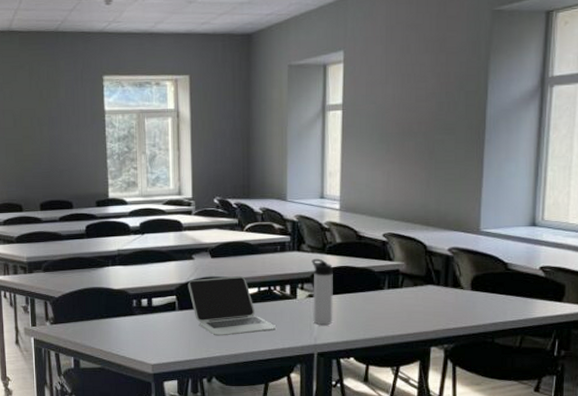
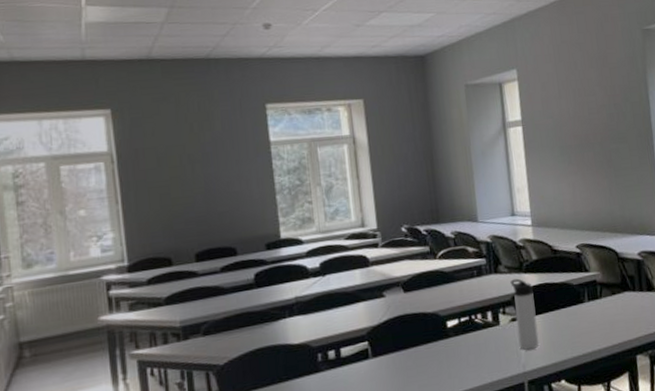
laptop: present [188,275,277,336] -> none [380,308,483,381]

